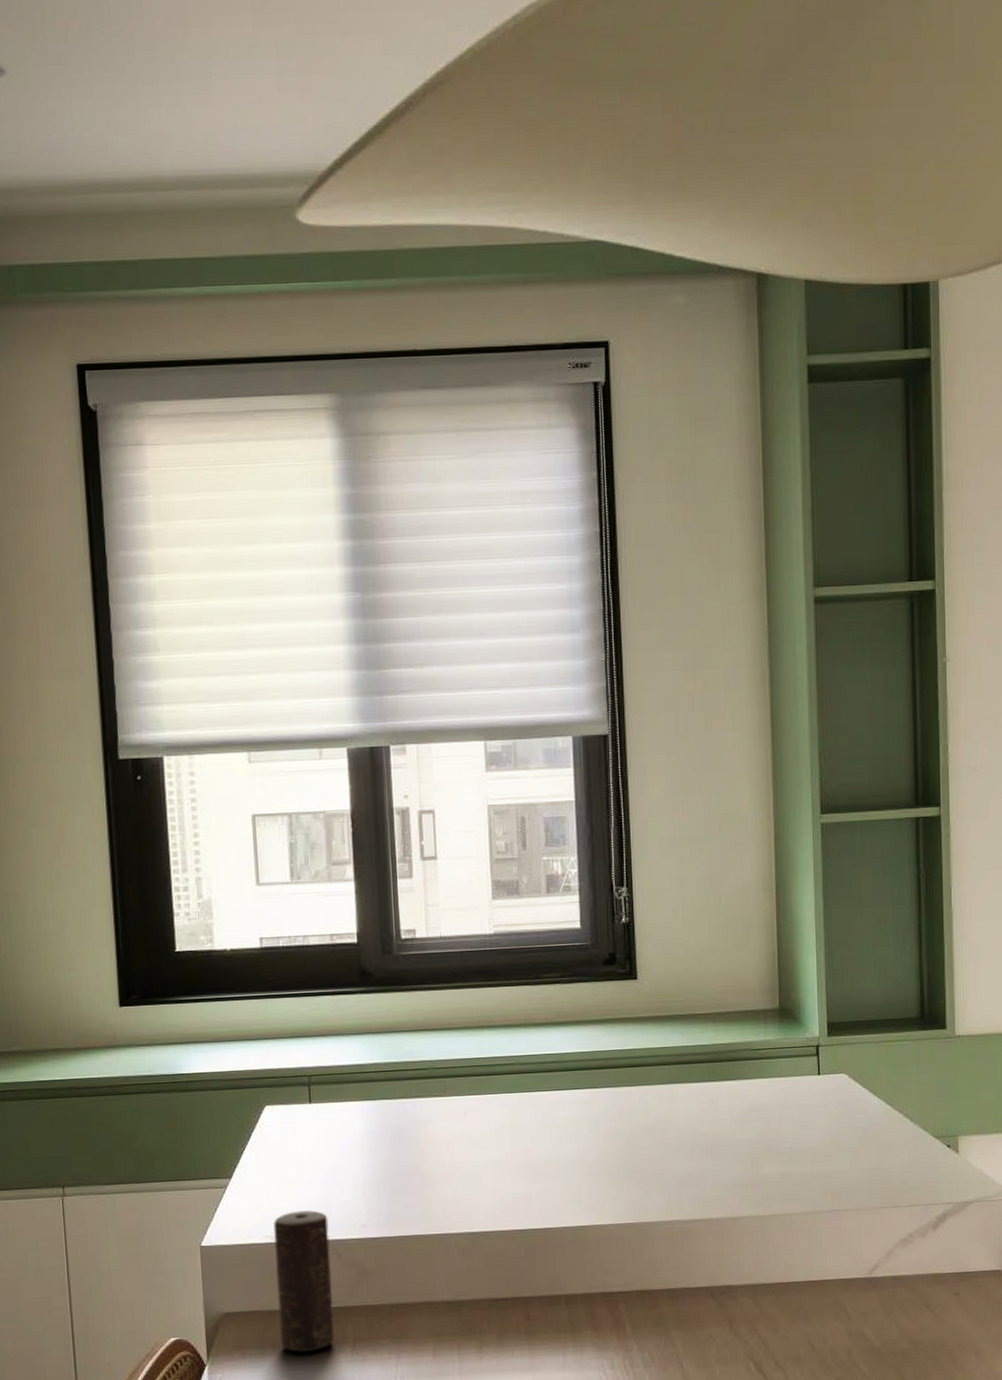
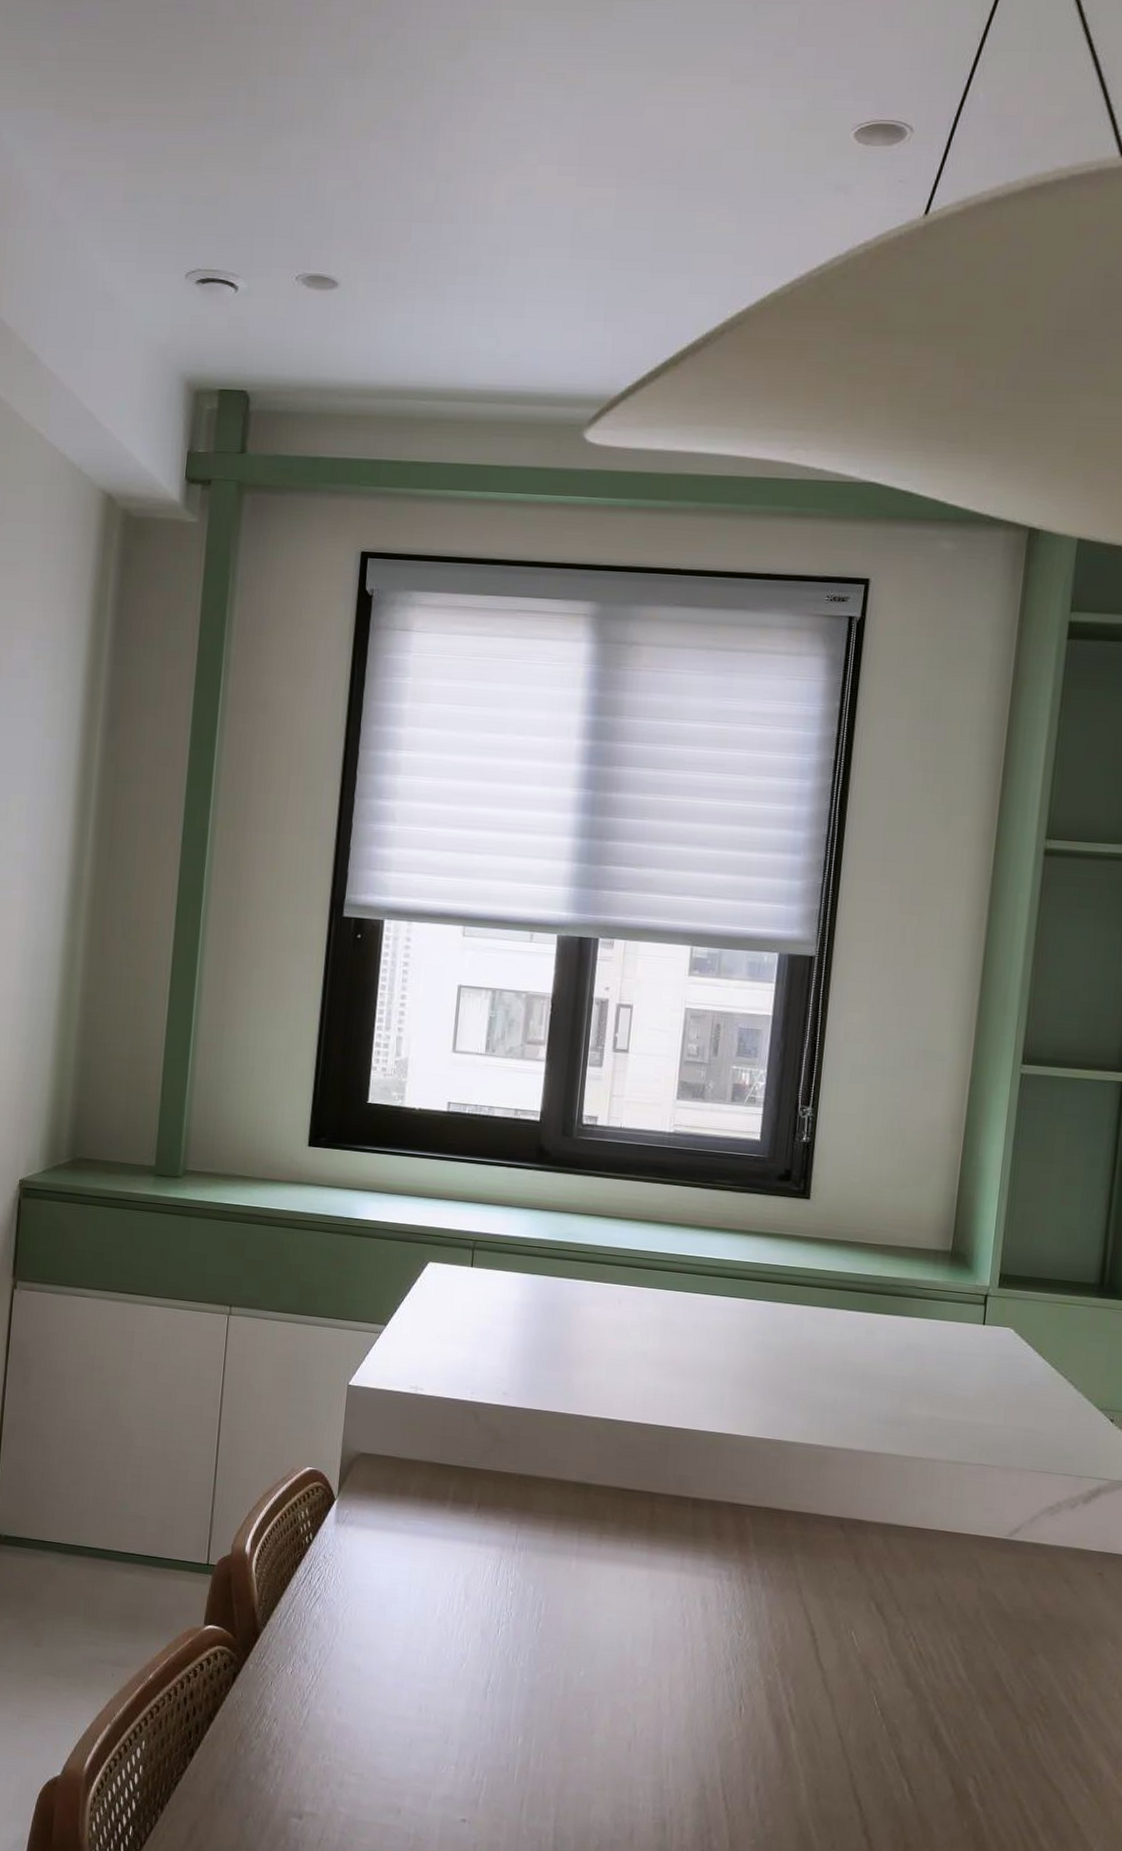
candle: present [273,1209,335,1352] -> none [408,1367,472,1506]

